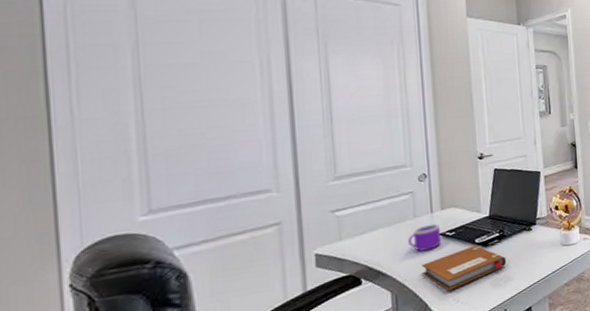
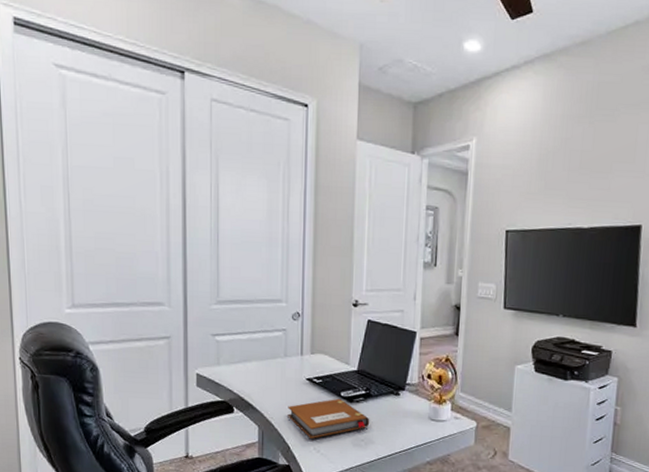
mug: present [407,223,442,251] -> none [277,366,309,394]

